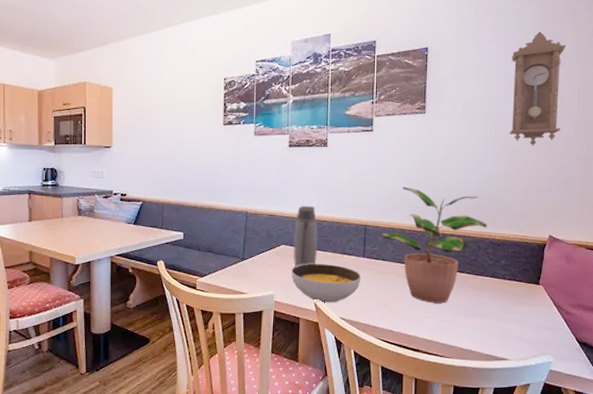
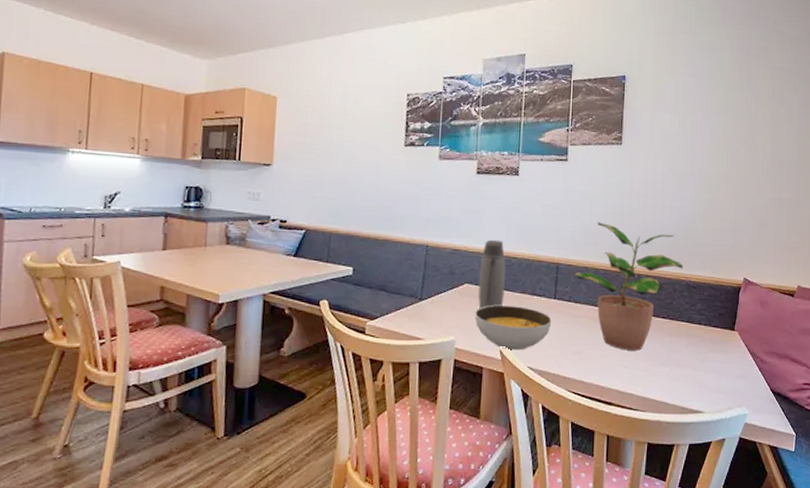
pendulum clock: present [509,31,566,146] -> none [705,67,759,184]

